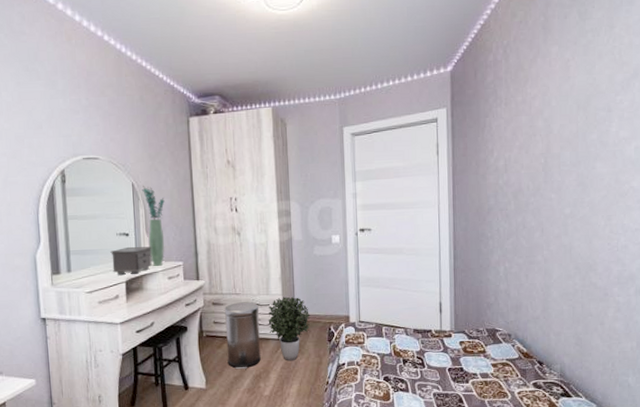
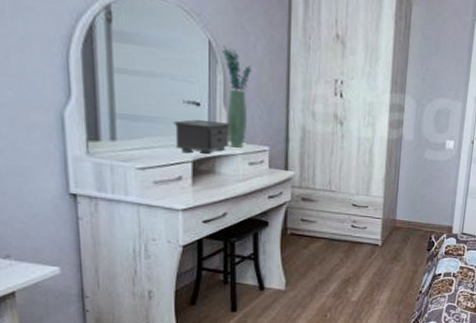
pedal bin: present [225,302,261,370] -> none [313,200,356,273]
potted plant: present [268,296,311,361] -> none [364,200,412,268]

